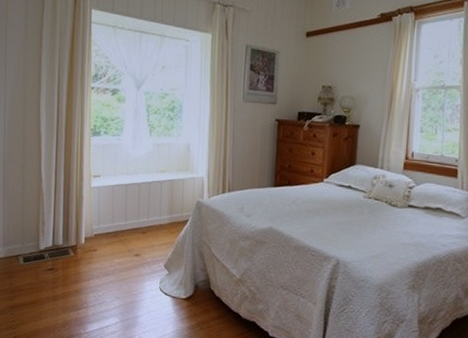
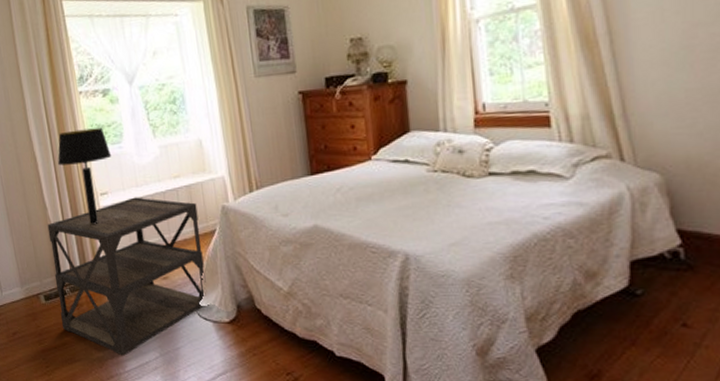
side table: none [35,183,176,319] -> present [47,197,206,356]
table lamp: none [59,118,110,201] -> present [57,127,112,224]

